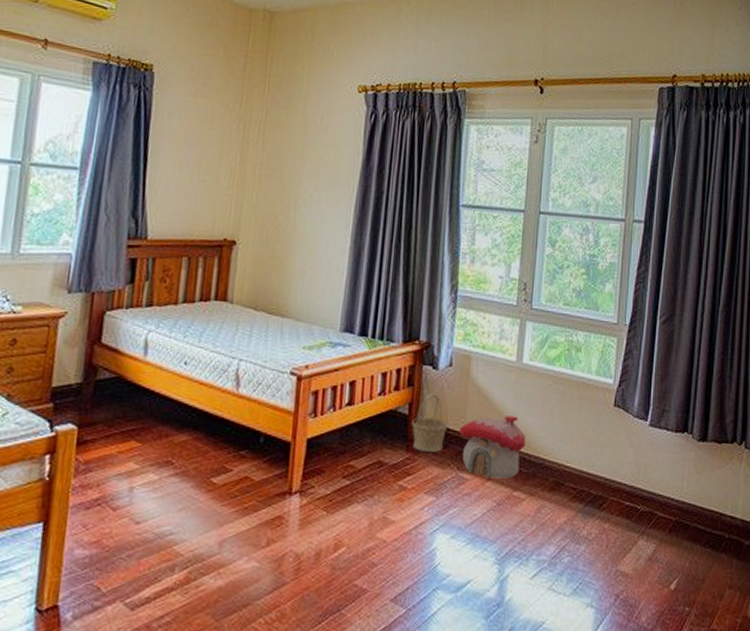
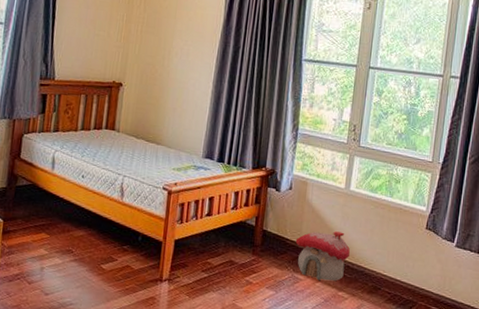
basket: present [412,393,448,452] -> none [258,210,287,257]

